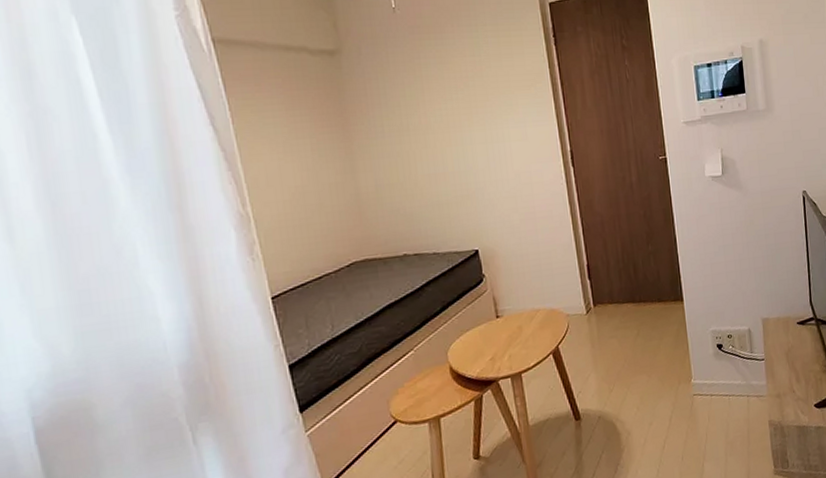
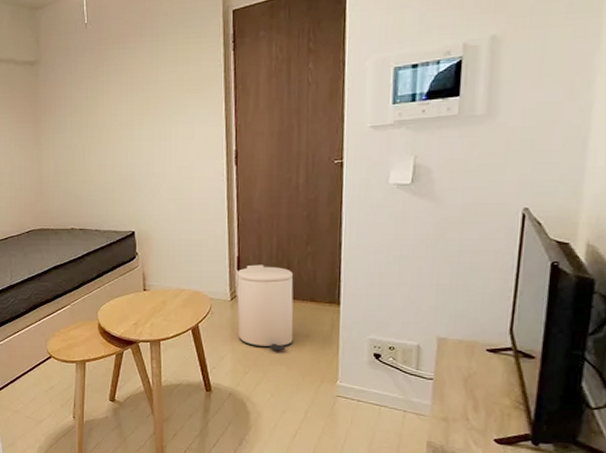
pedal bin: none [589,270,649,361] -> present [237,264,294,351]

